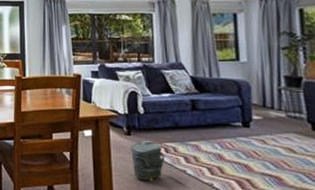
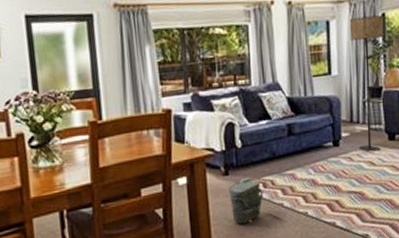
floor lamp: none [259,10,303,139] -> present [349,15,384,152]

